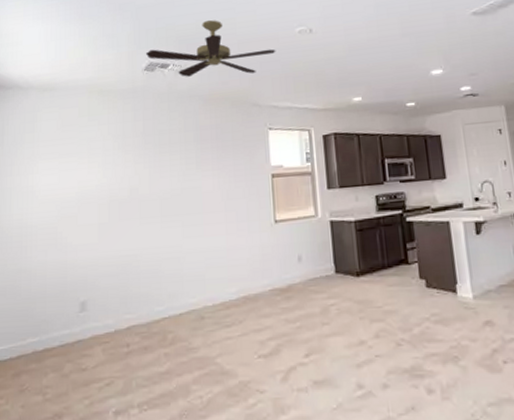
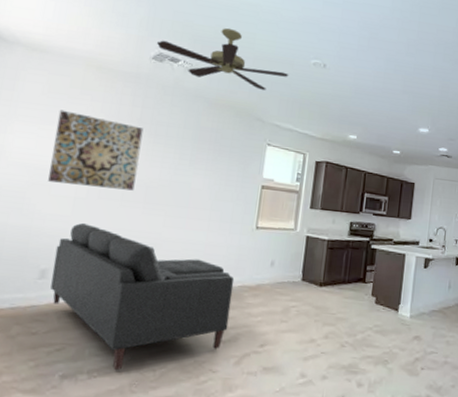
wall art: none [73,140,149,213] -> present [48,110,144,191]
sofa: none [90,247,267,402] -> present [50,222,235,371]

